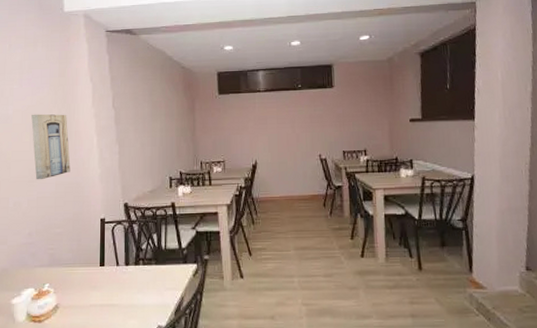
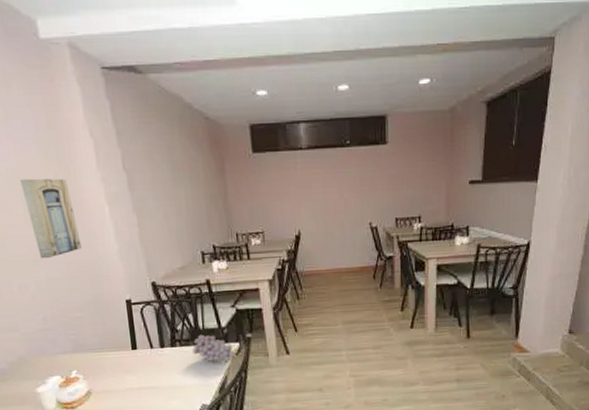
fruit: none [153,254,192,283] -> present [192,334,235,363]

